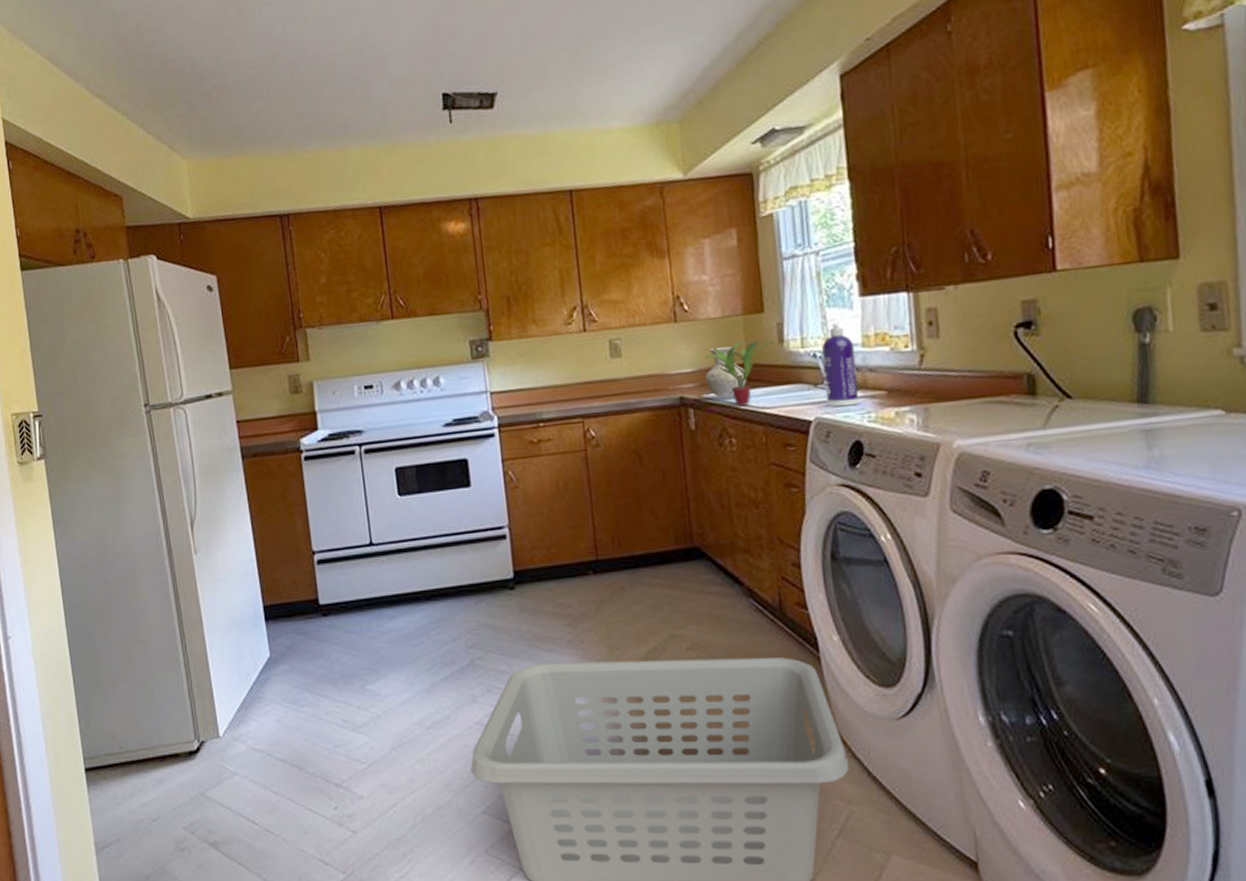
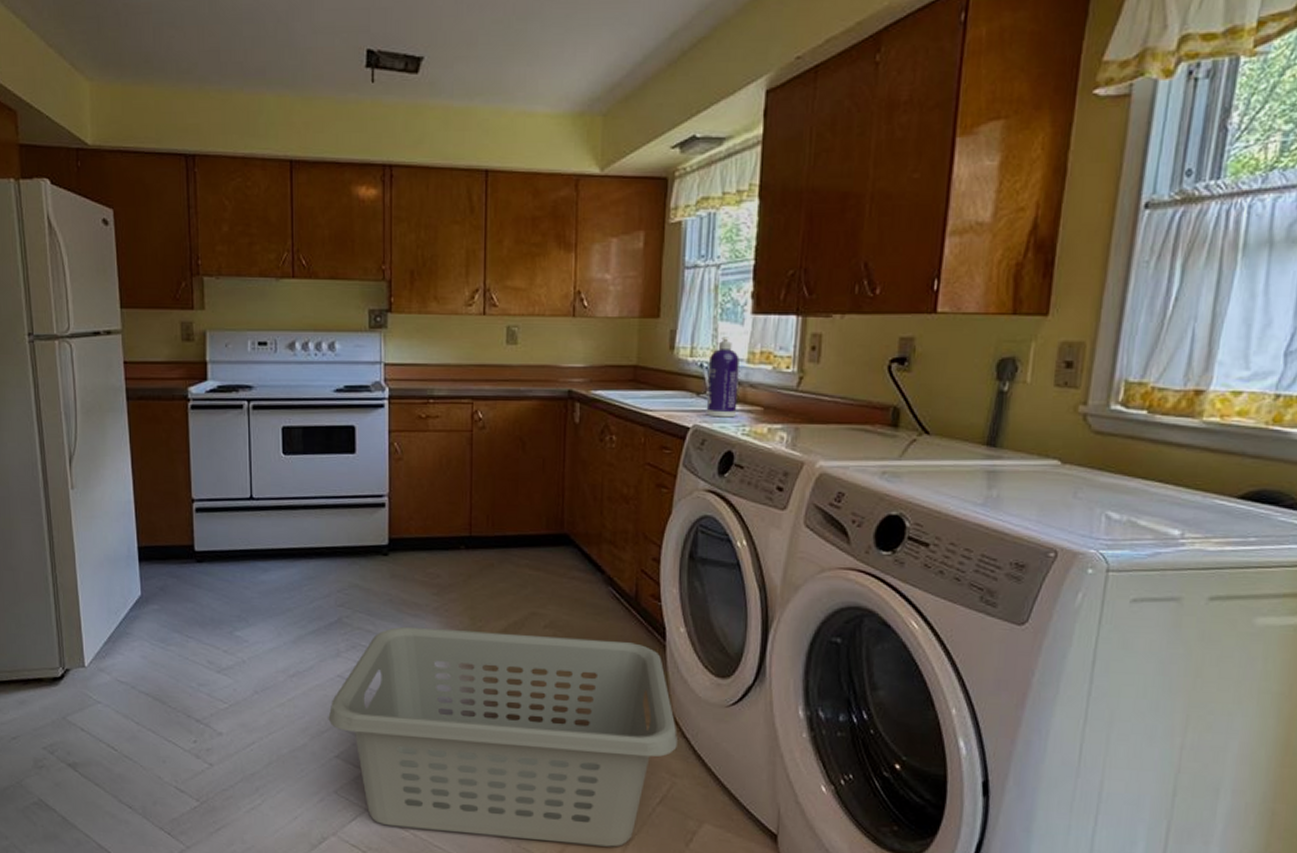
vase: present [704,347,747,399] -> none [594,347,635,397]
potted plant: present [705,341,774,407] -> none [598,343,665,406]

